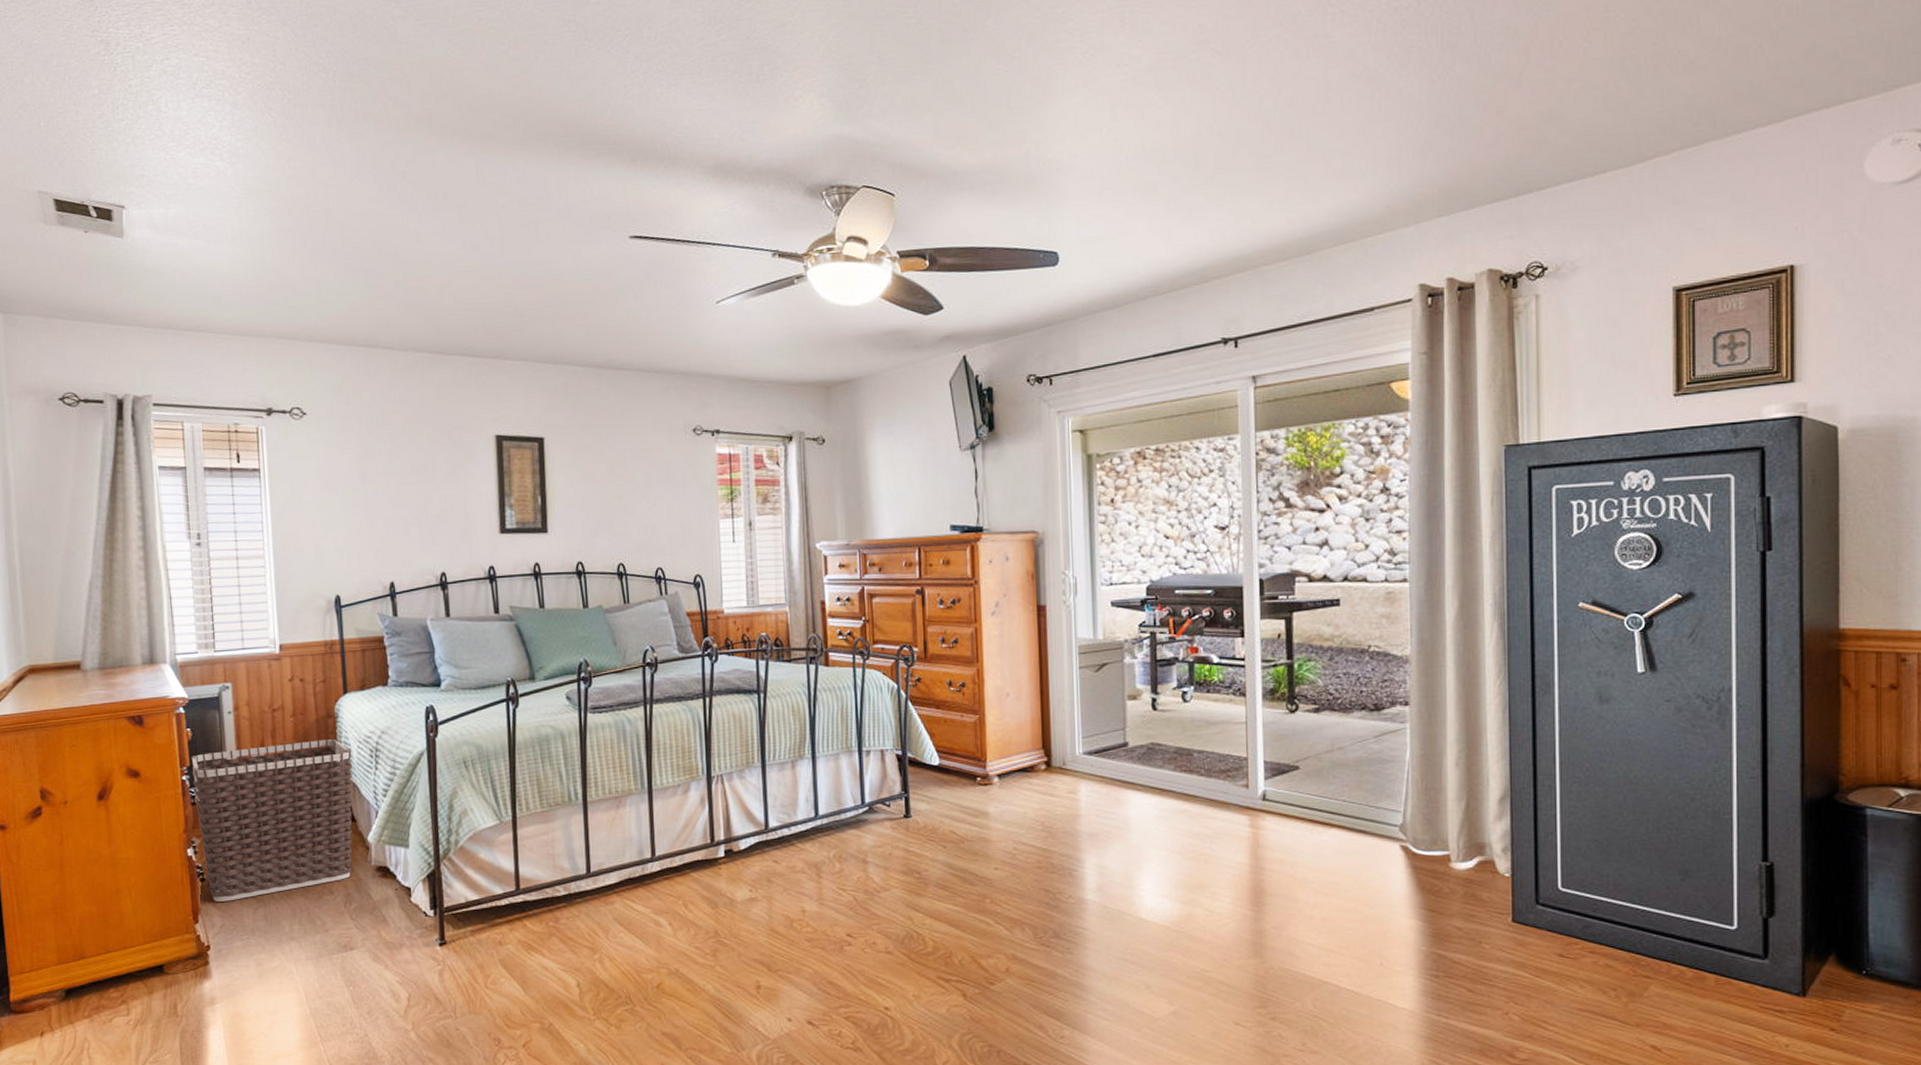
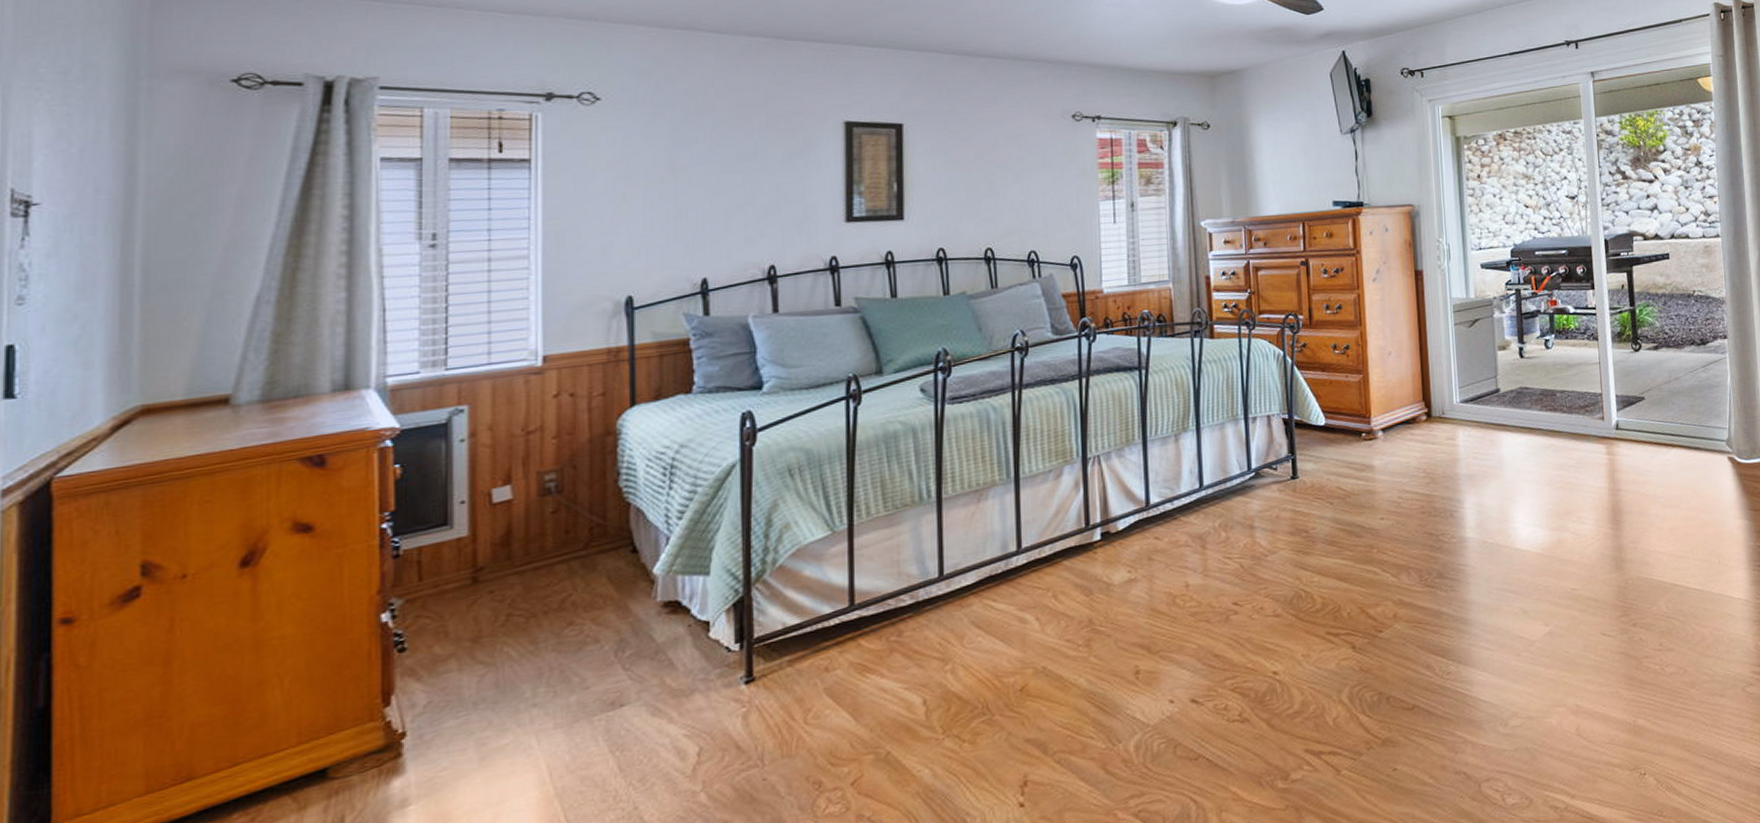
clothes hamper: present [191,739,353,902] -> none [398,459,638,675]

